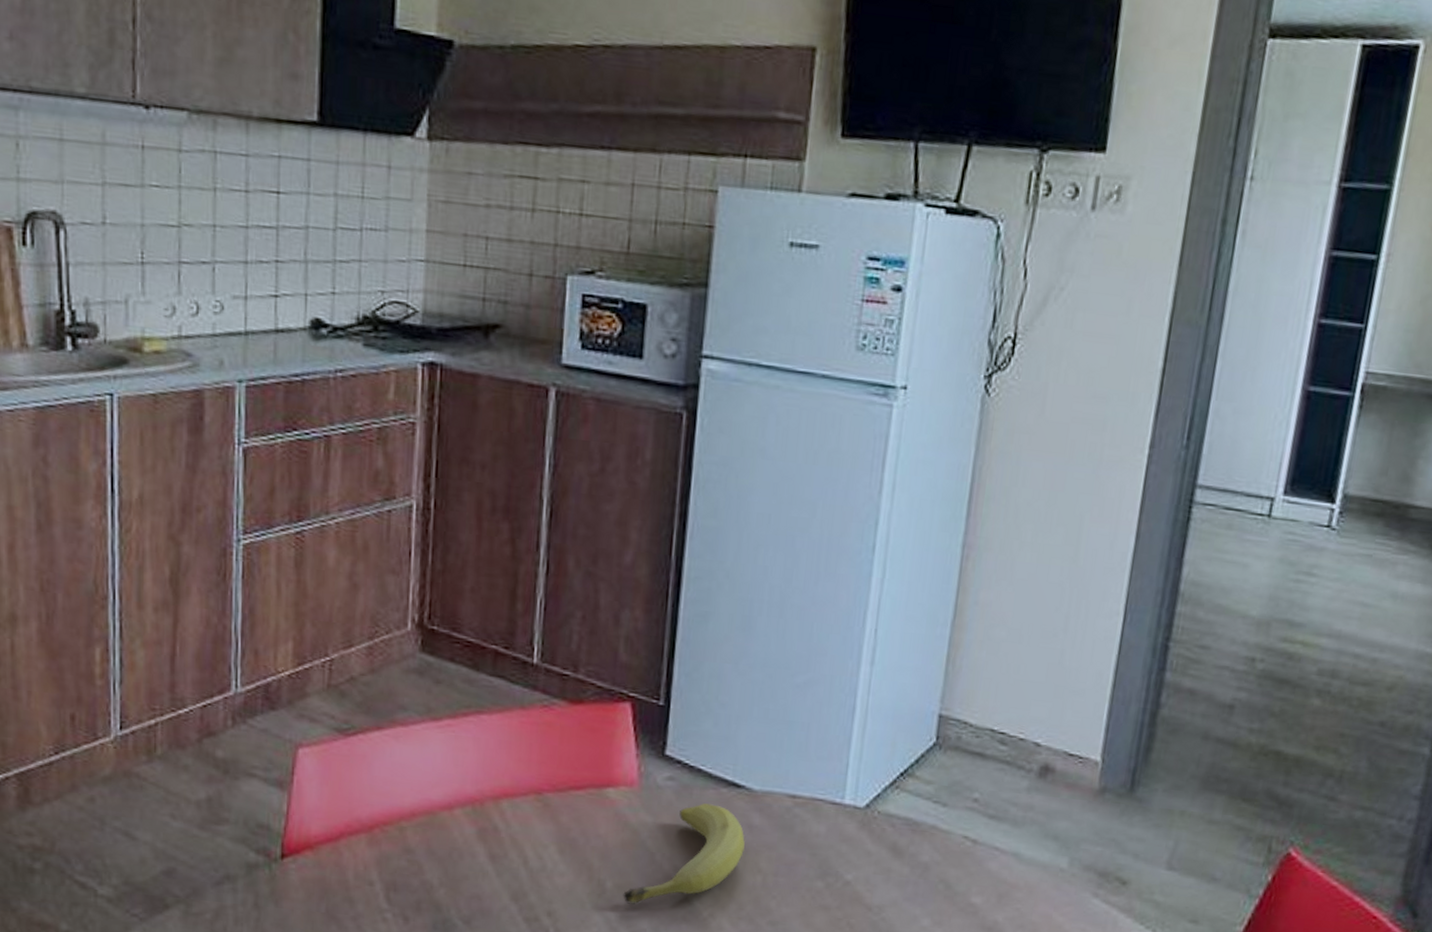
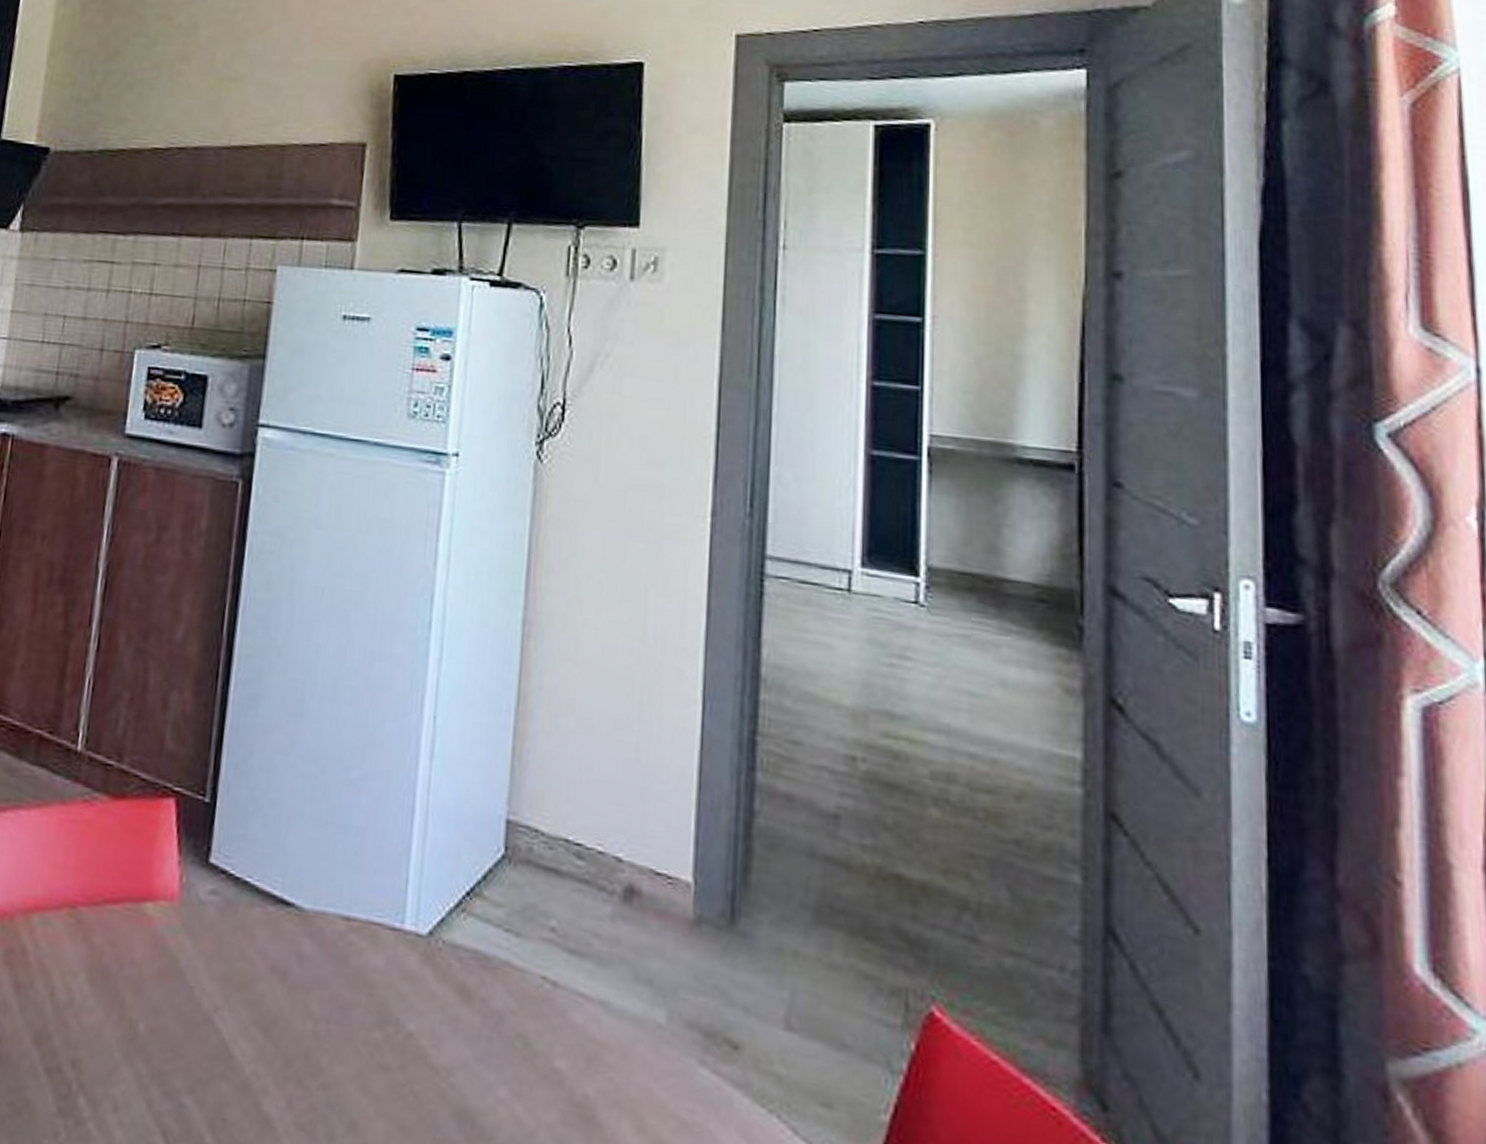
fruit: present [623,803,745,905] -> none [156,924,294,1055]

